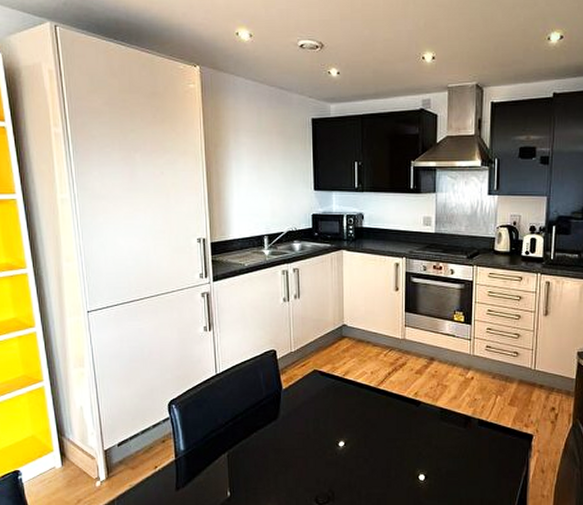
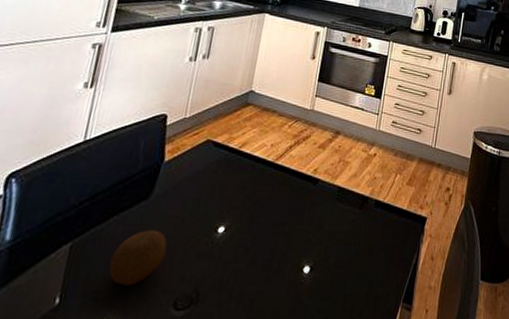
fruit: none [260,443,300,485] -> present [109,230,167,286]

